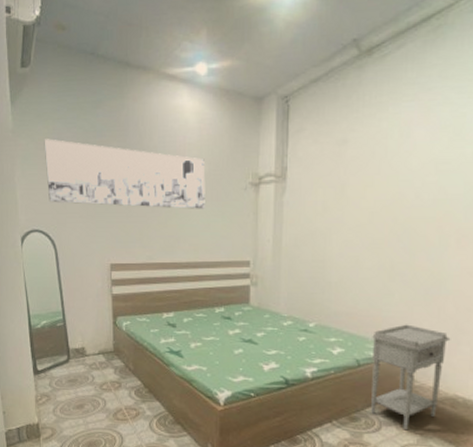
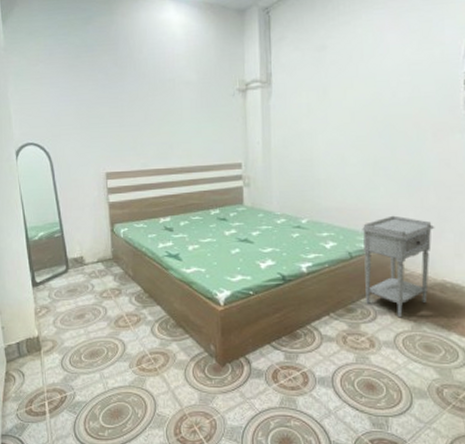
wall art: present [44,139,206,209] -> none [36,55,196,117]

